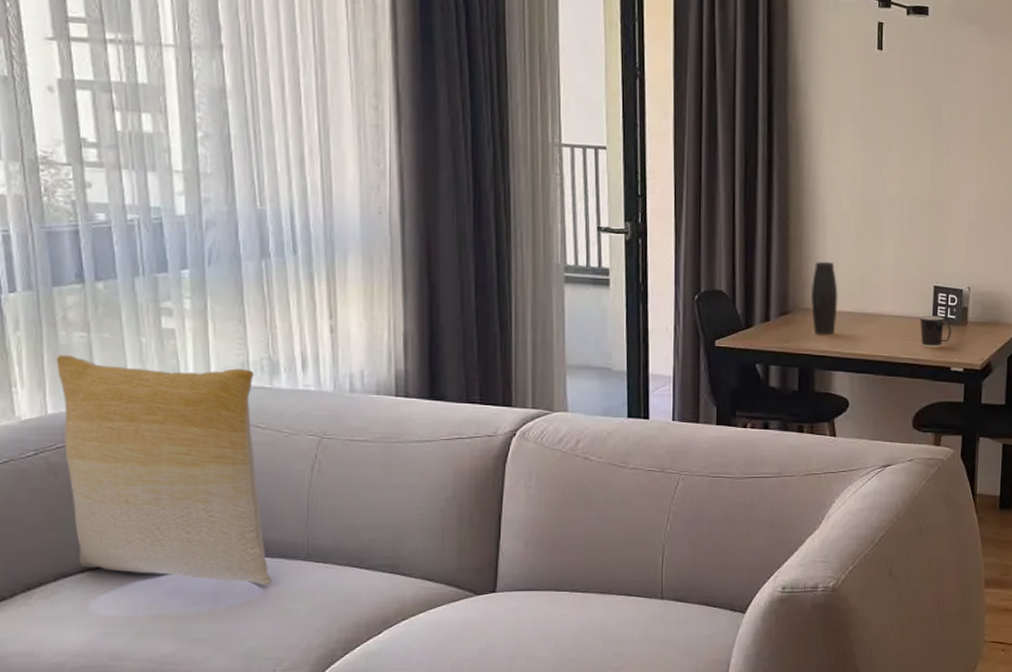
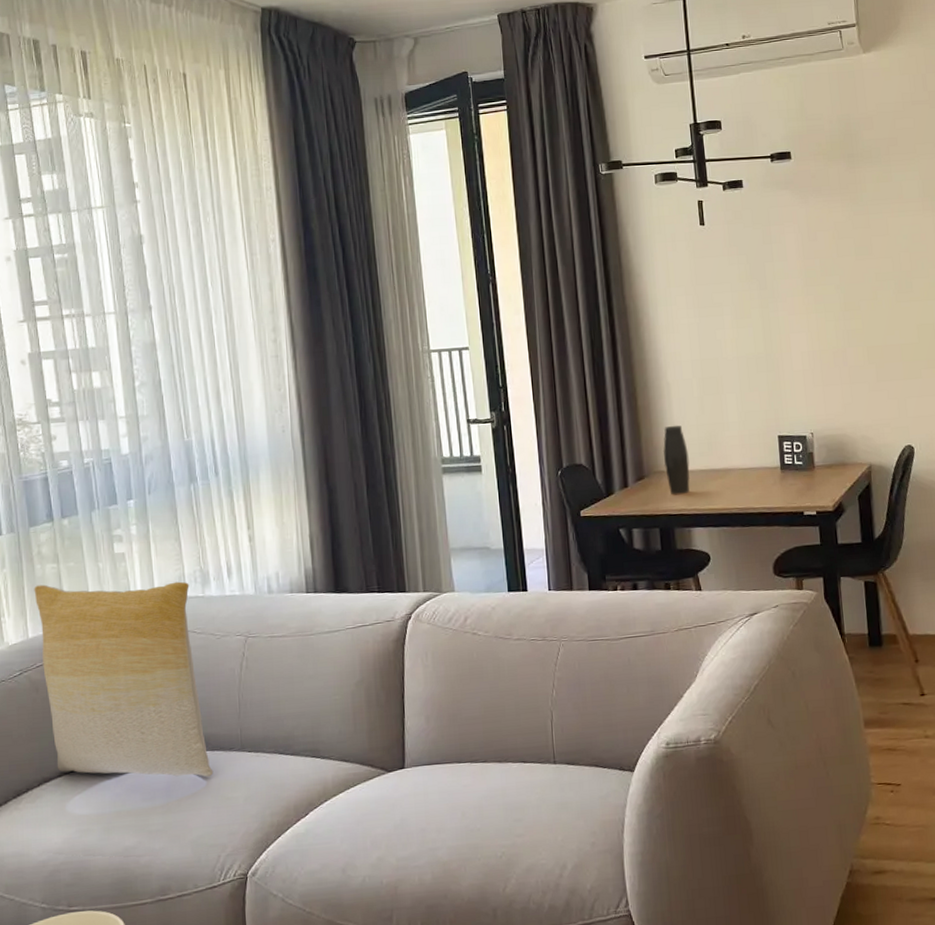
mug: present [919,316,951,349] -> none [768,464,800,496]

